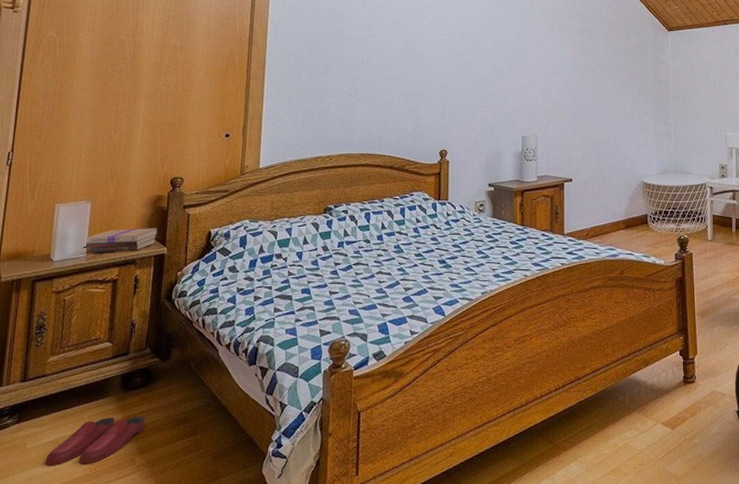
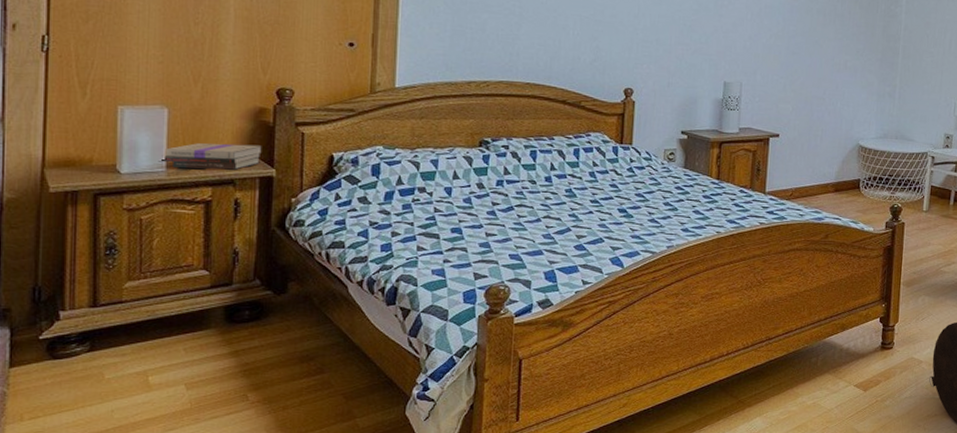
slippers: present [45,415,146,466] -> none [131,350,259,398]

